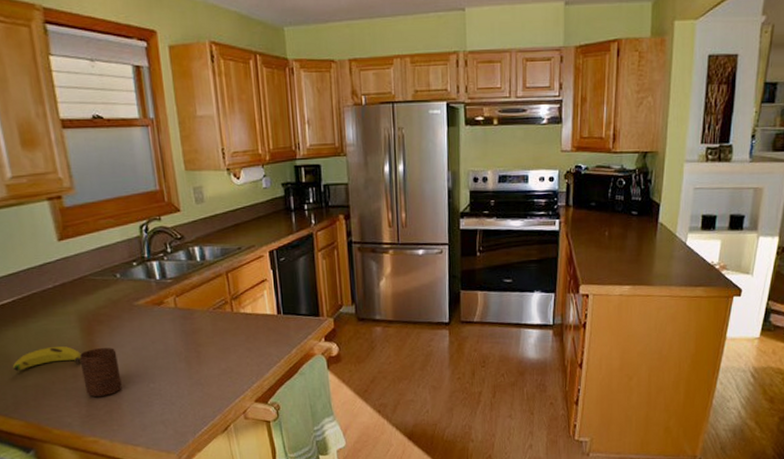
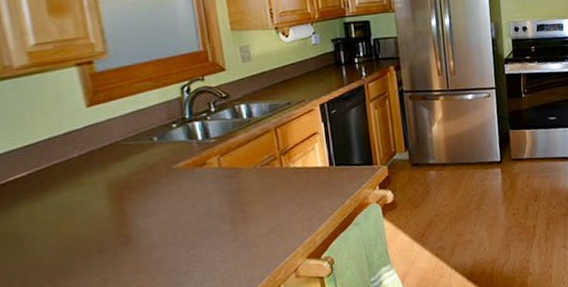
banana: present [12,346,82,371] -> none [23,218,110,252]
cup: present [79,348,122,397] -> none [106,215,157,272]

